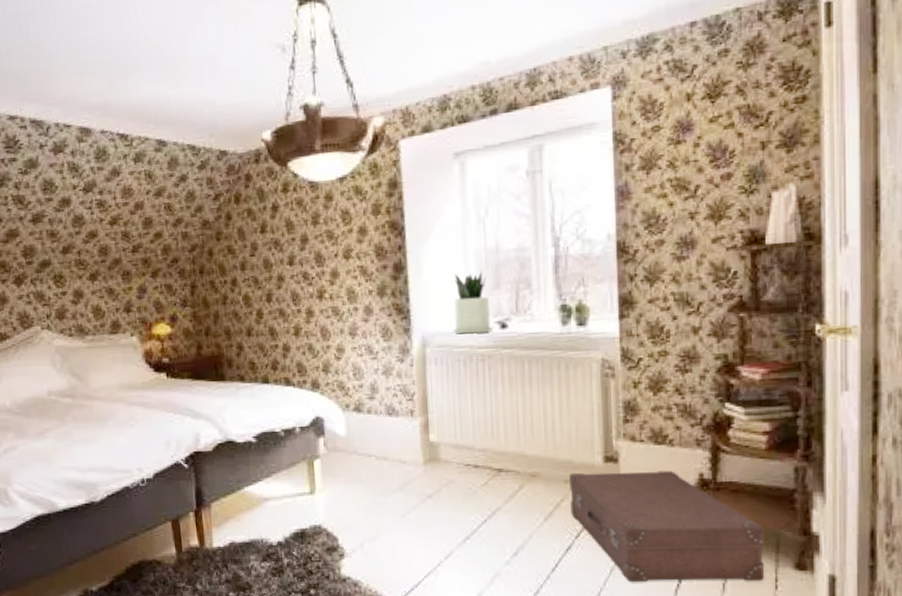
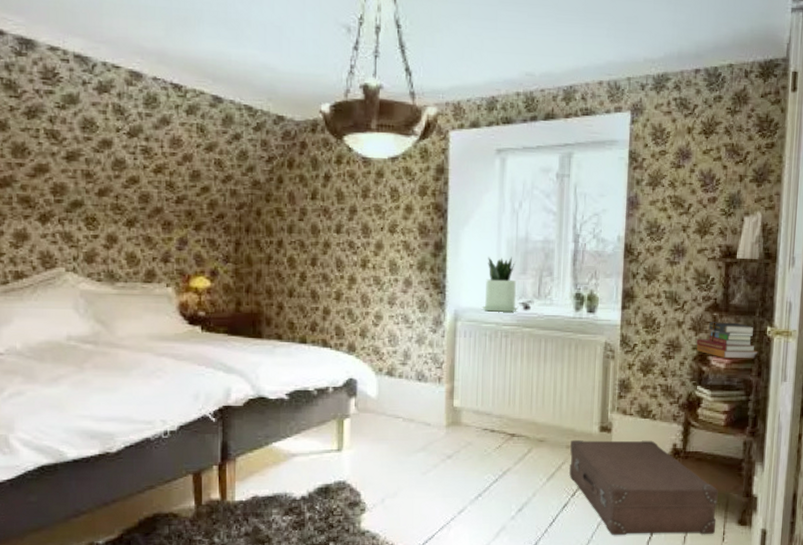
books: none [719,322,805,368] -> present [696,322,758,359]

